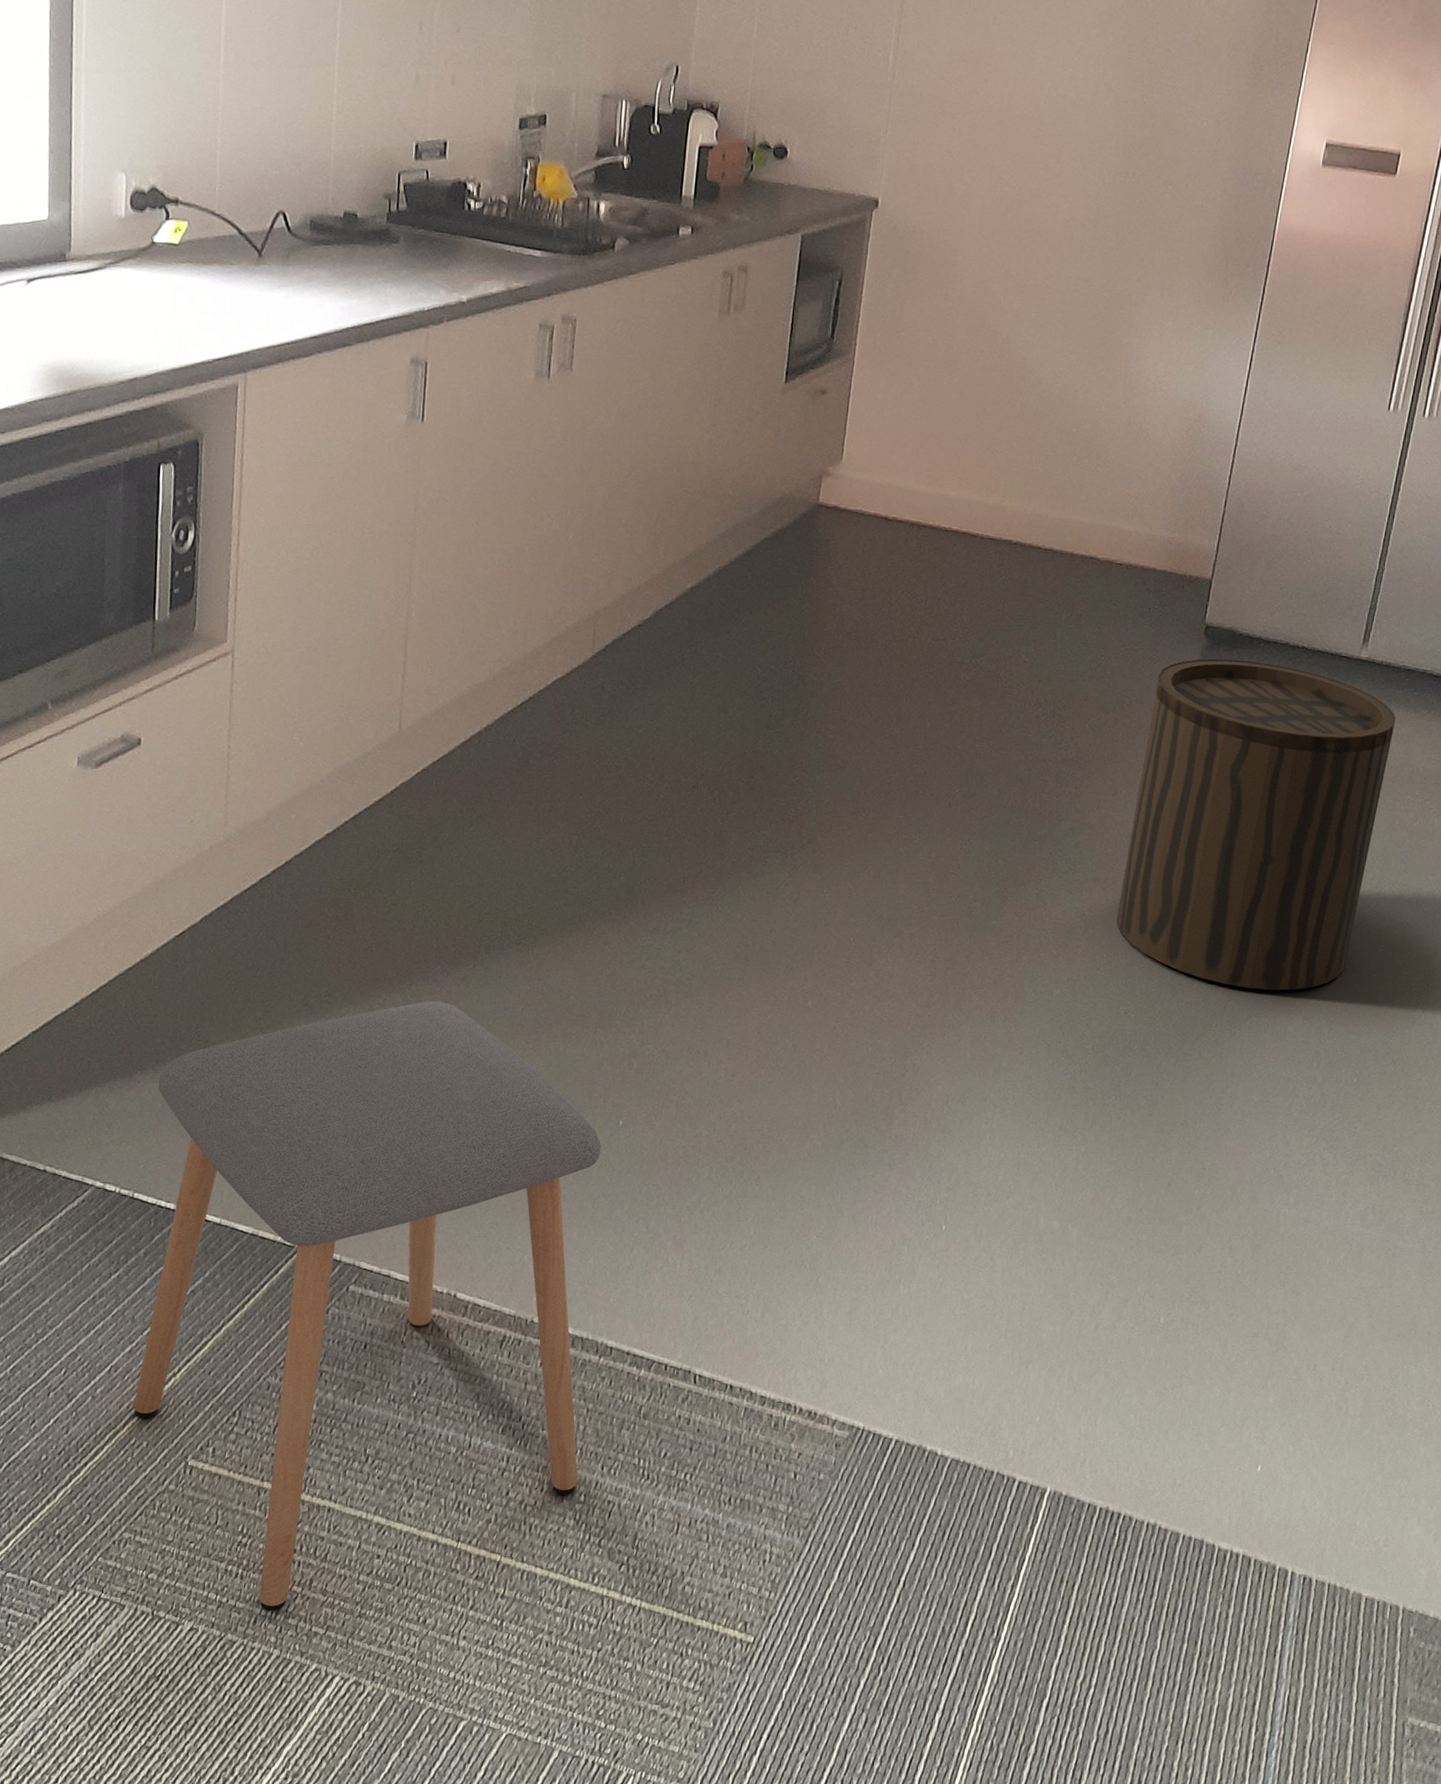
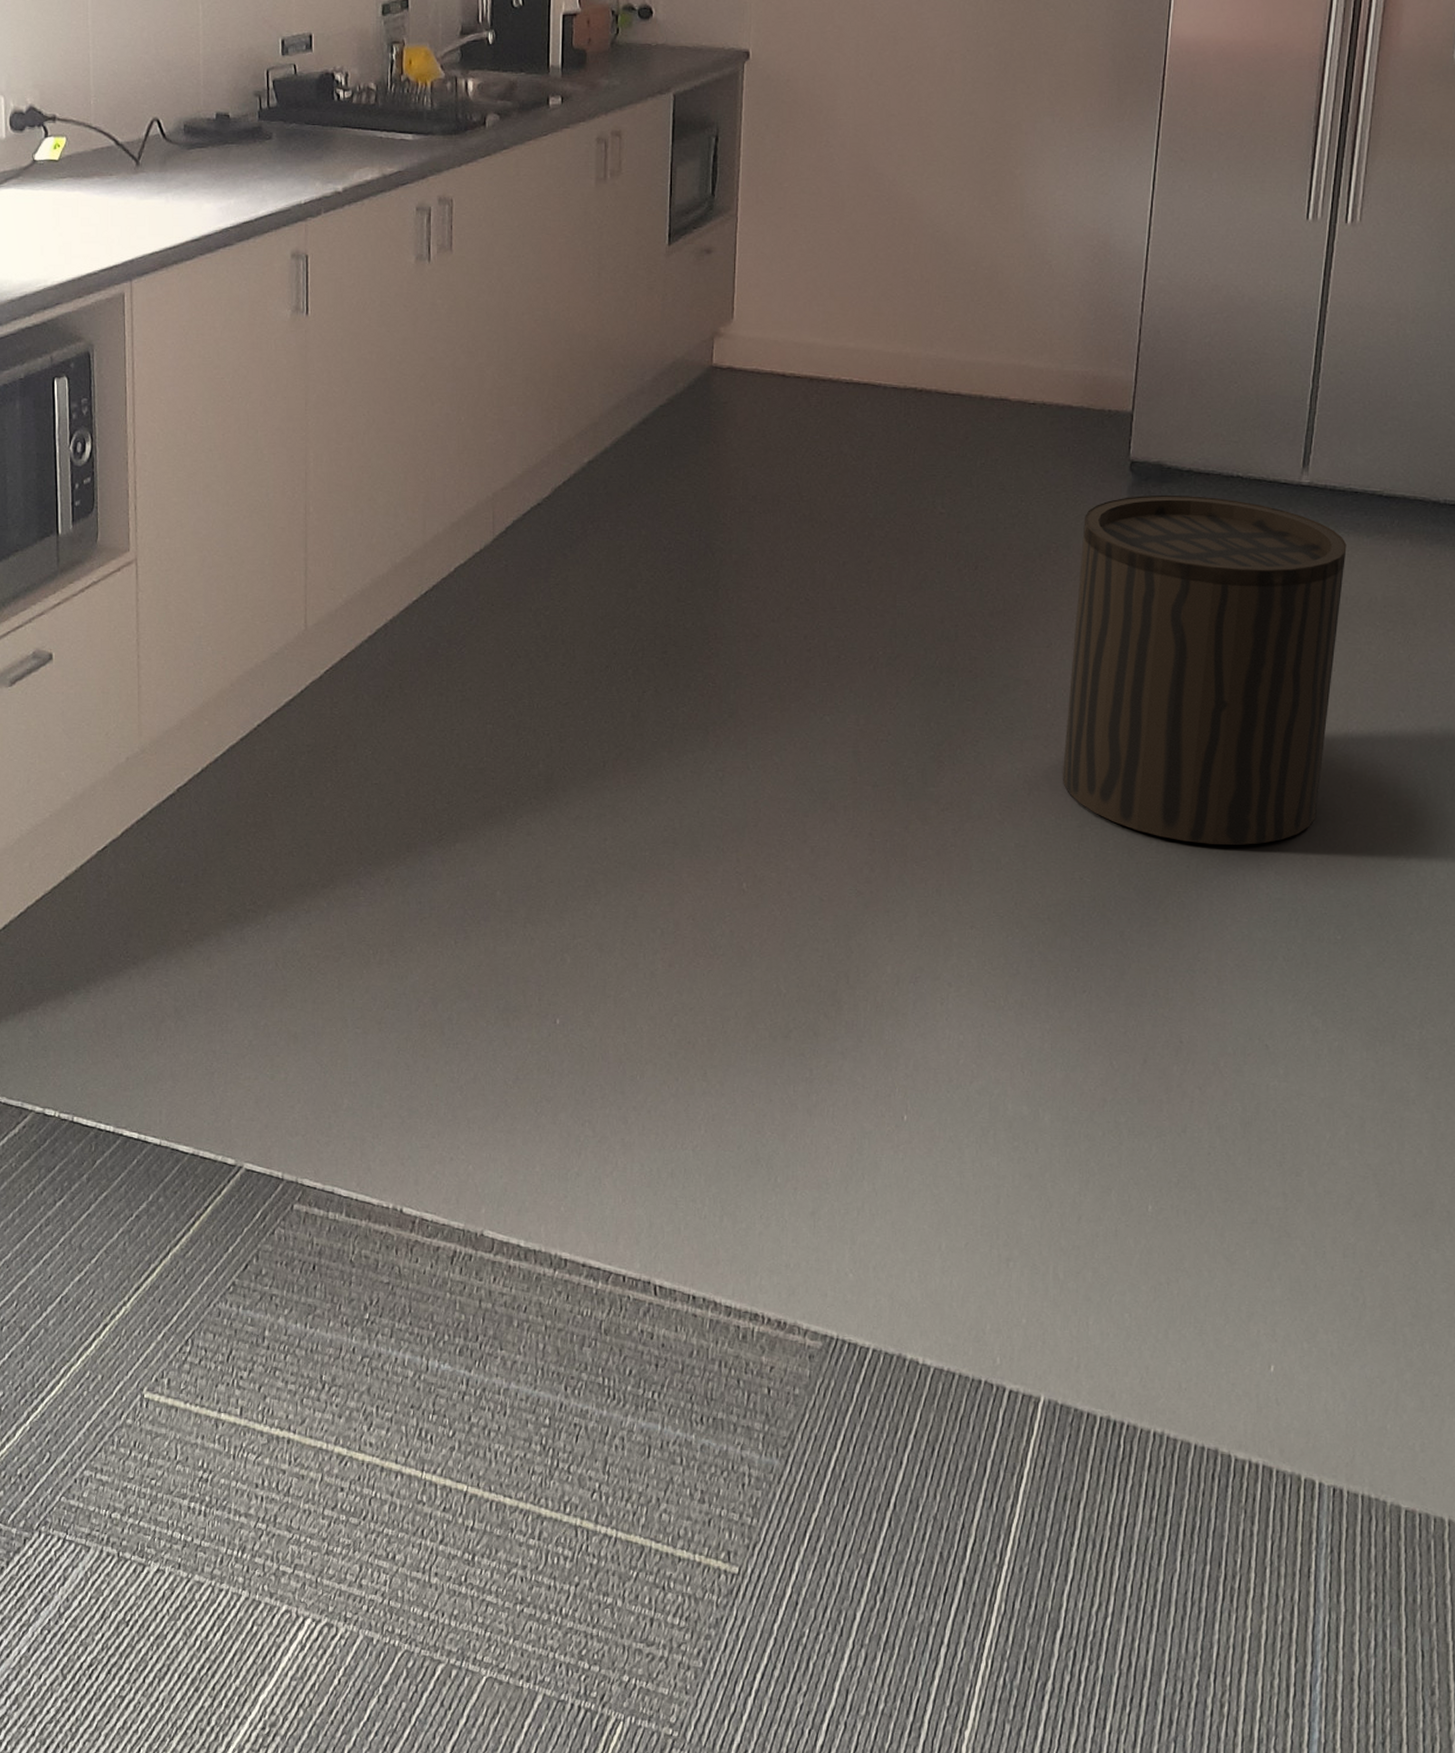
stool: present [134,1001,602,1612] -> none [87,904,541,1551]

